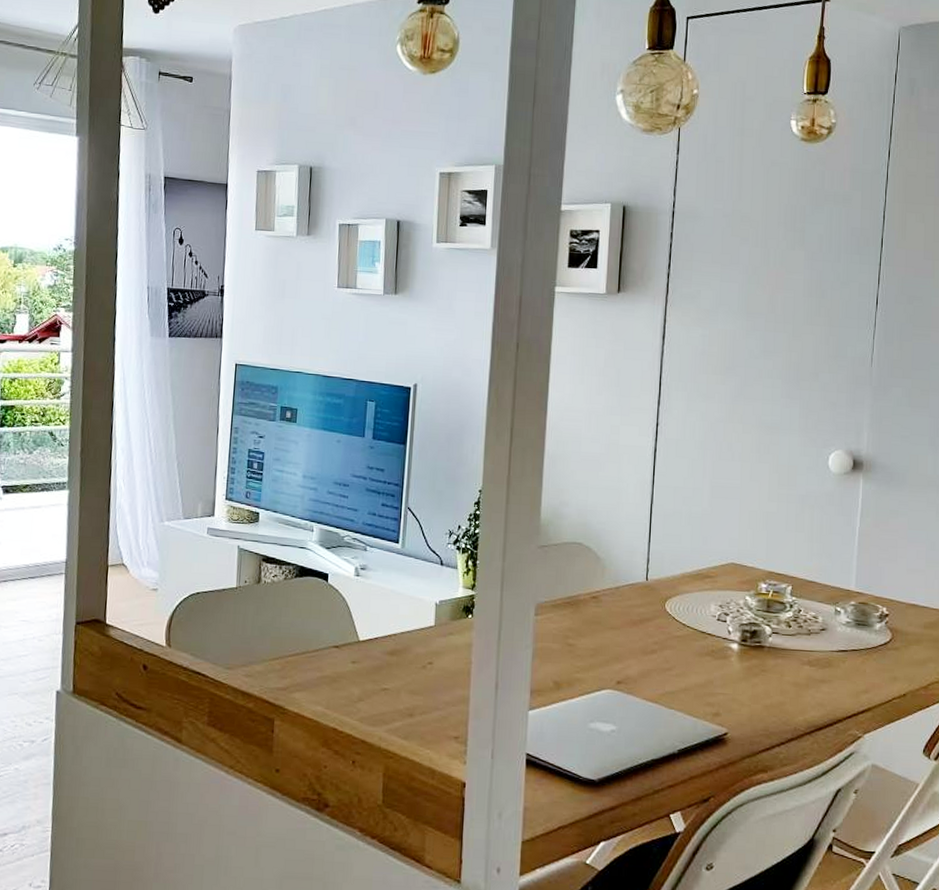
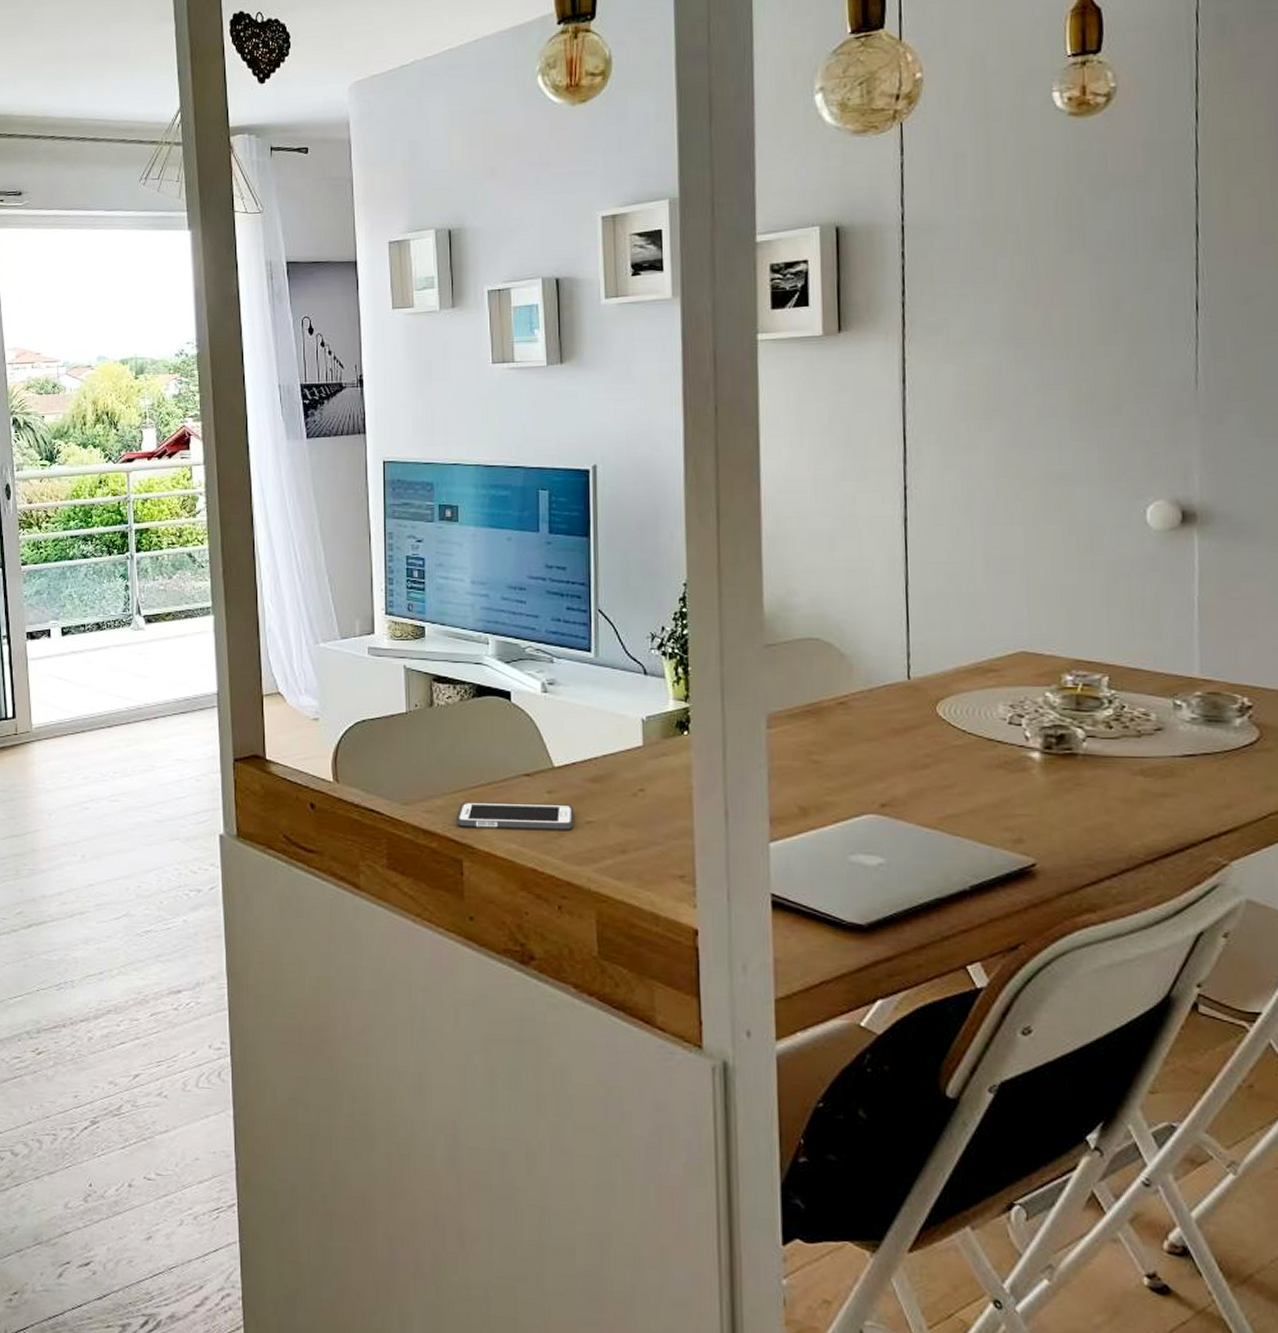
cell phone: none [272,668,373,696] -> present [456,802,574,830]

